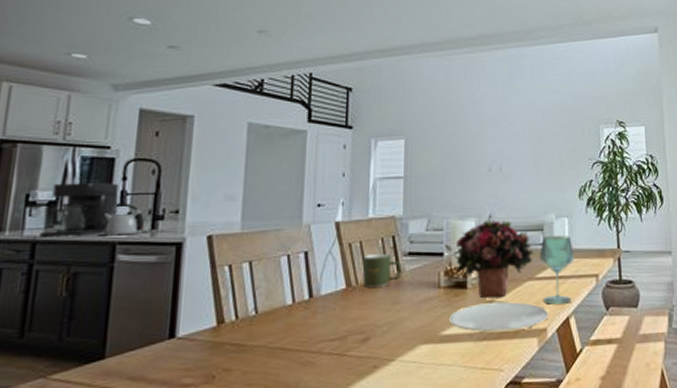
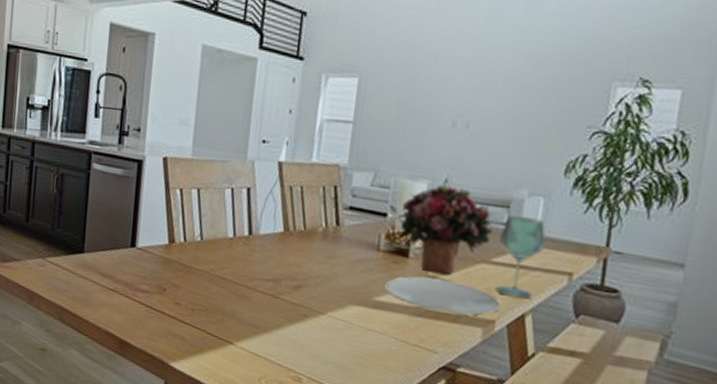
coffee maker: present [39,182,119,238] -> none [37,90,94,143]
kettle: present [103,203,145,236] -> none [82,115,114,146]
mug: present [362,253,401,288] -> none [300,201,341,238]

